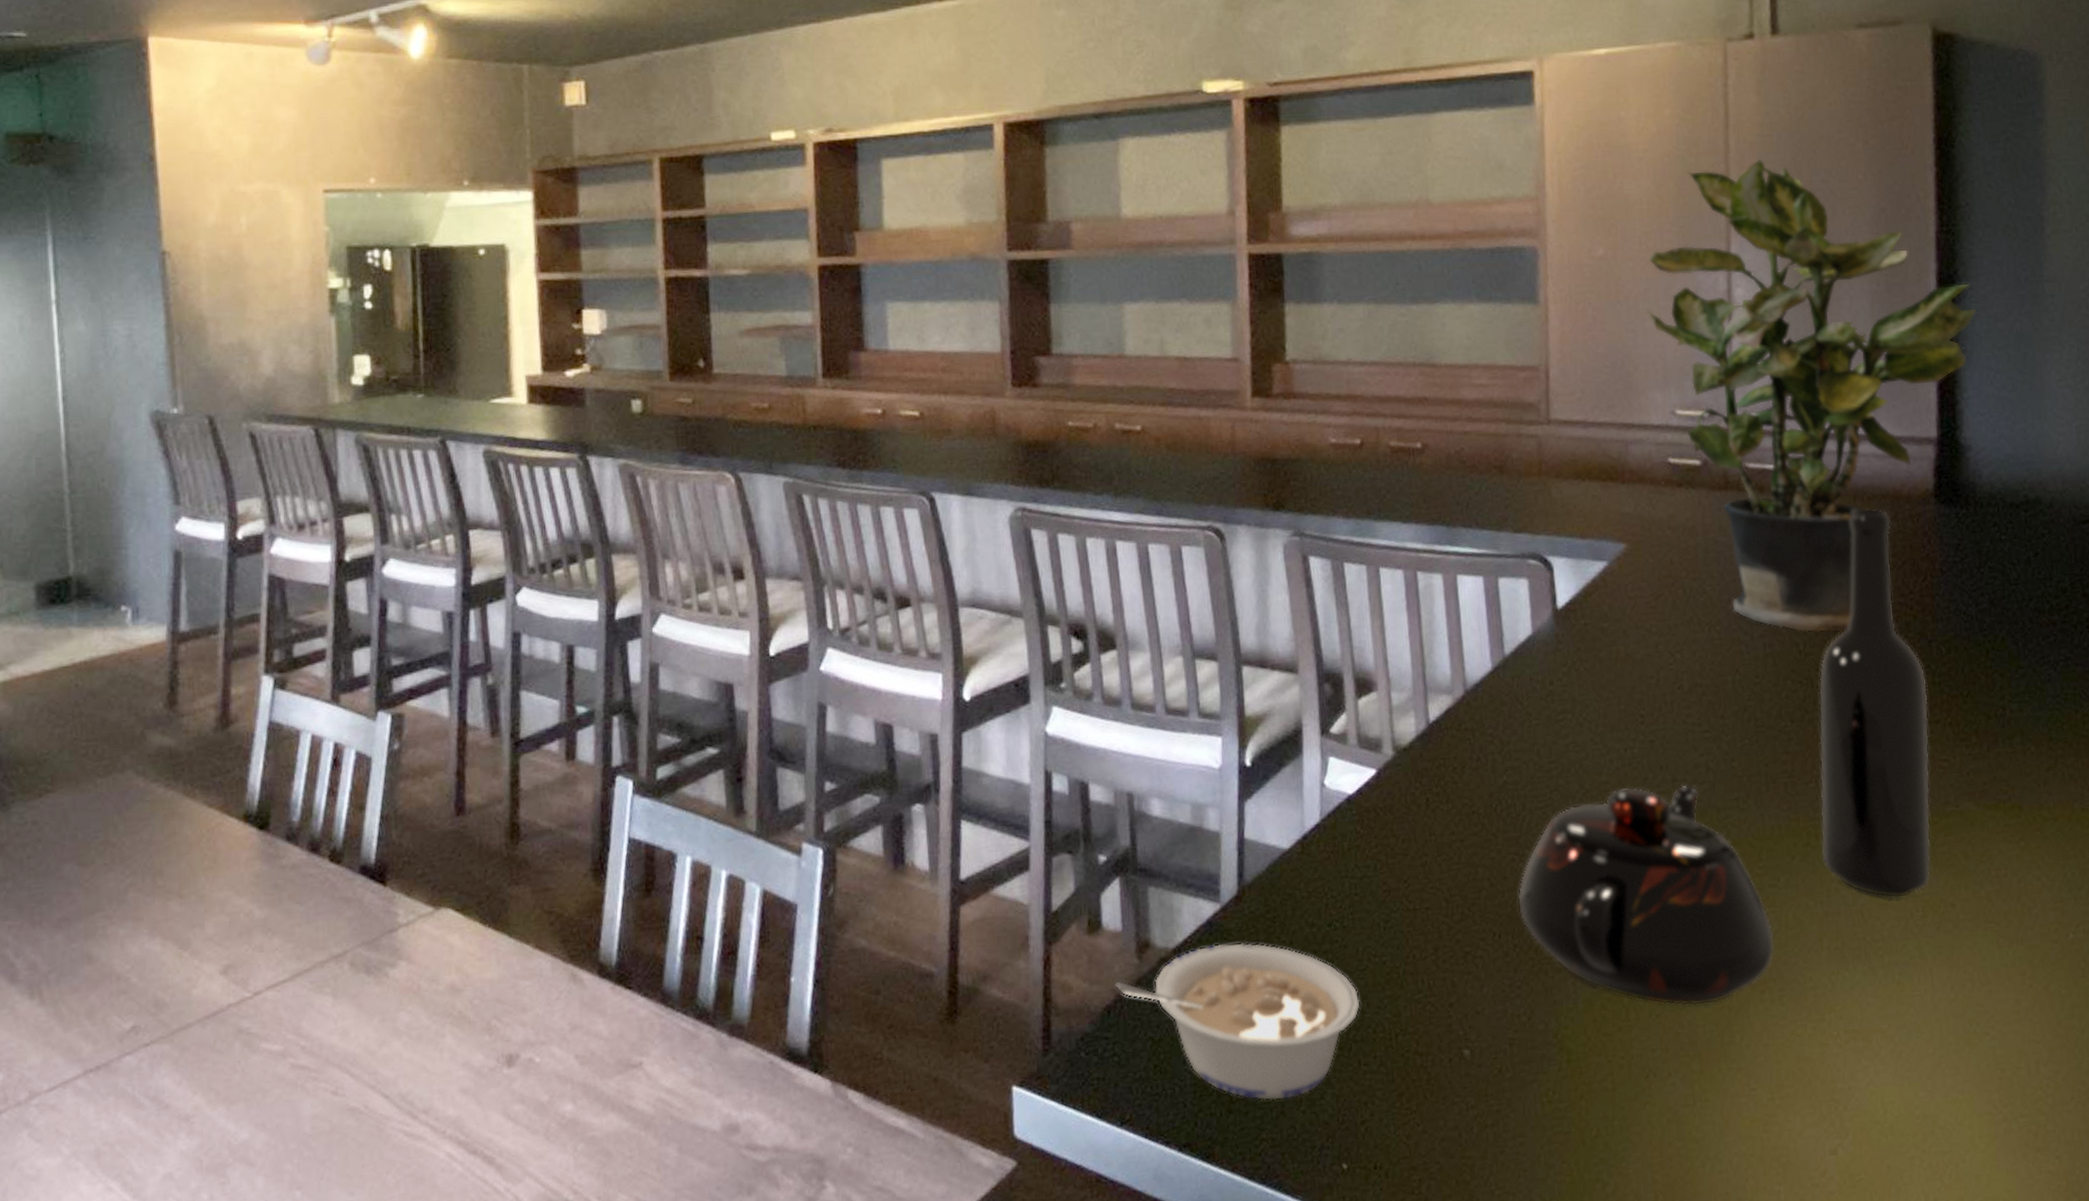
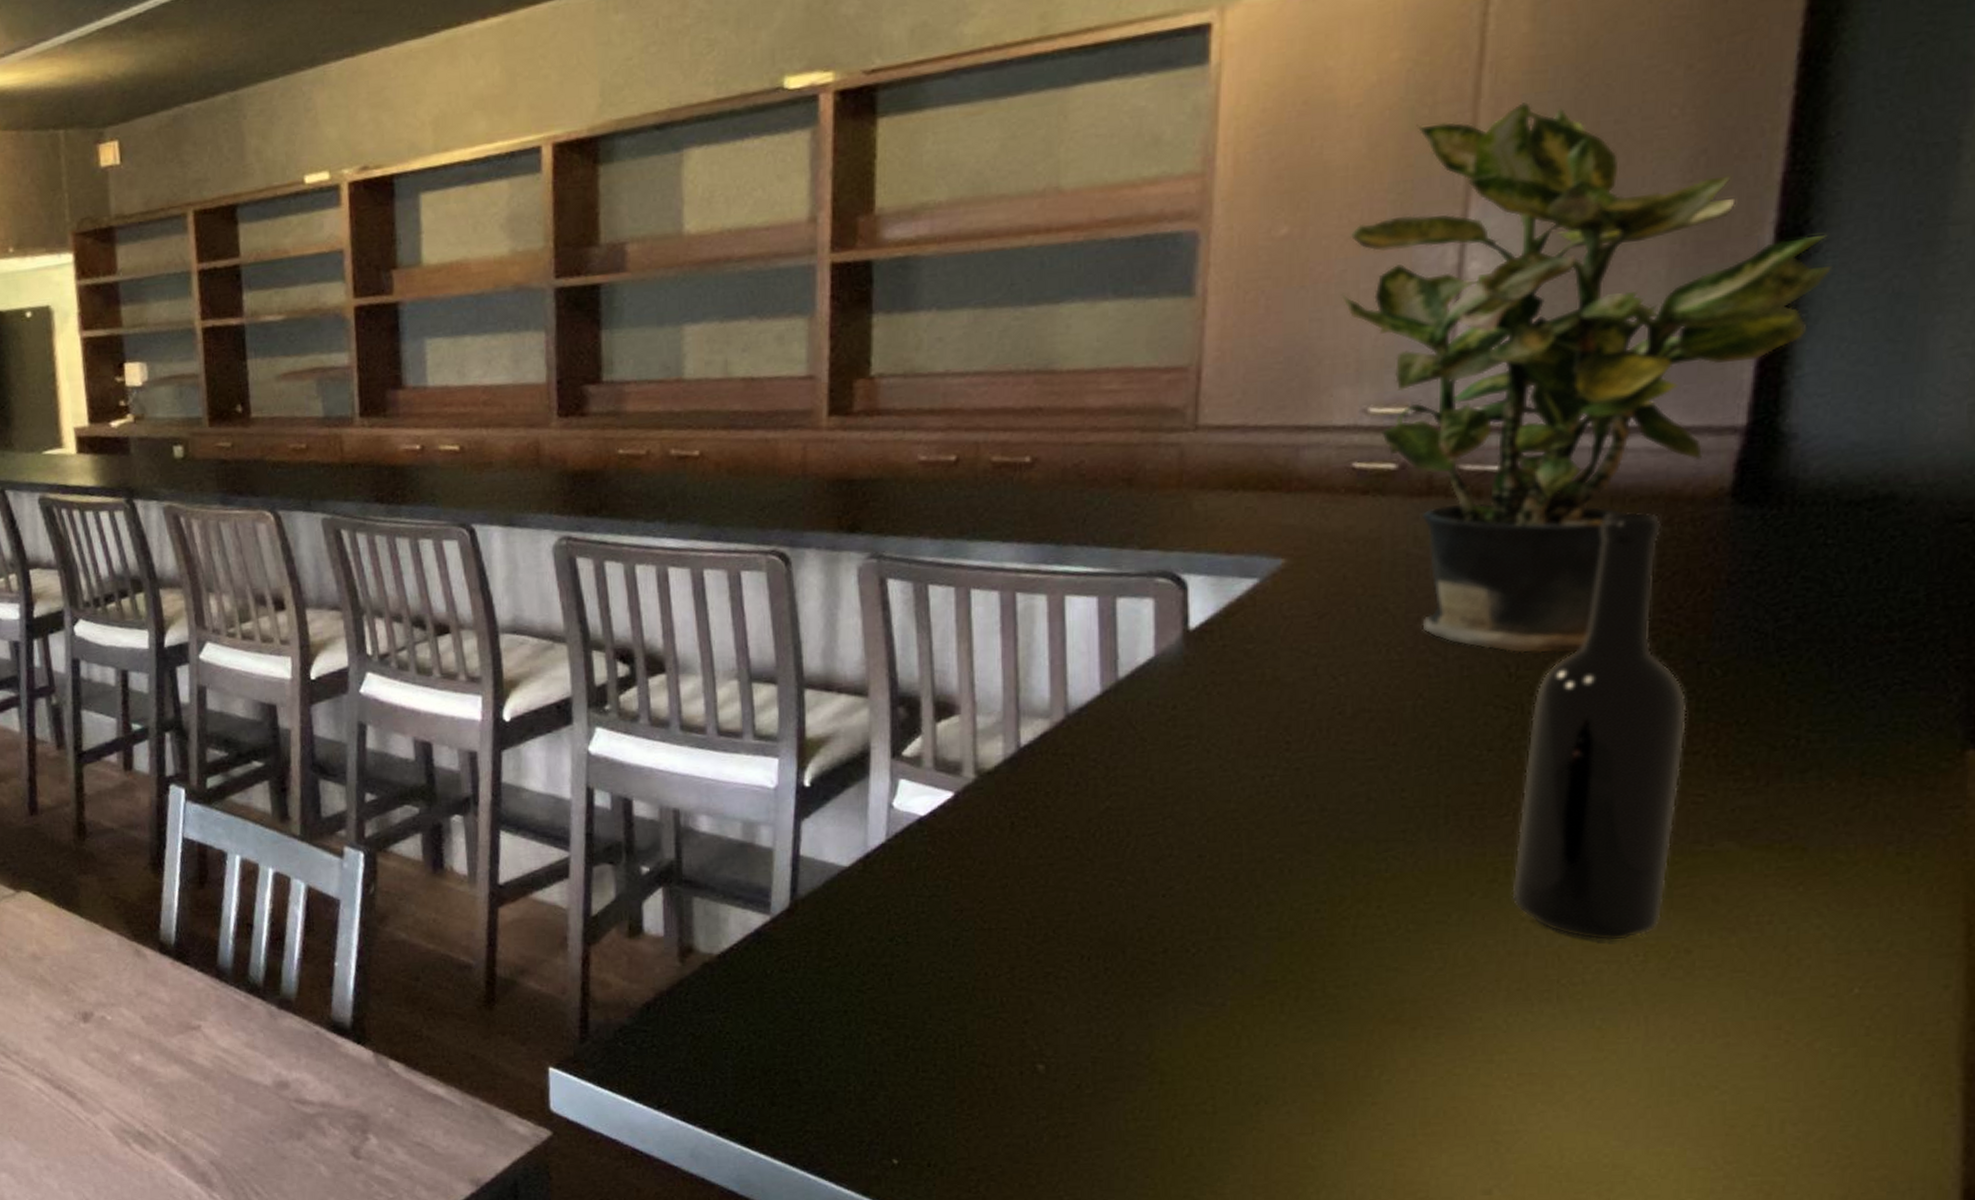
legume: present [1115,943,1361,1100] -> none [655,952,921,1097]
teapot: present [1517,784,1775,1007] -> none [1113,814,1436,1039]

